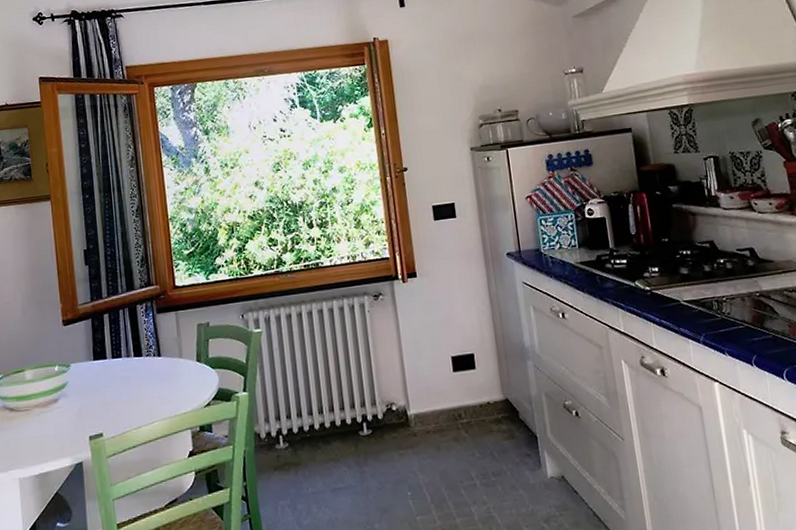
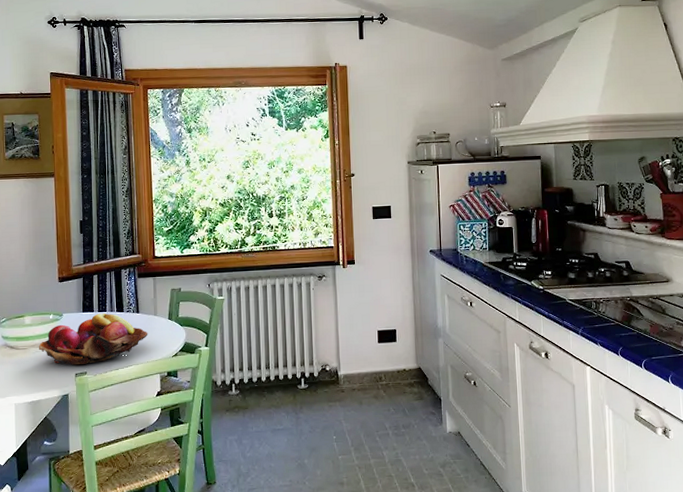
fruit basket: none [43,359,174,426] -> present [38,313,148,365]

